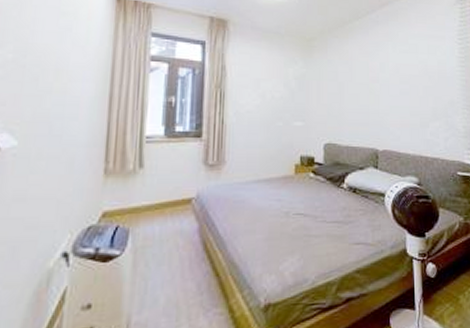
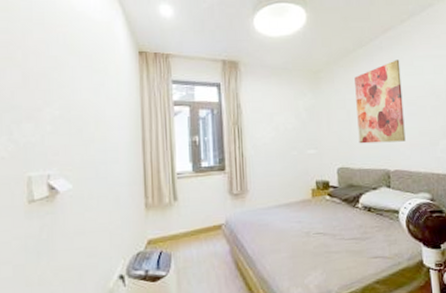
wall art: none [349,35,396,121] -> present [354,59,406,144]

